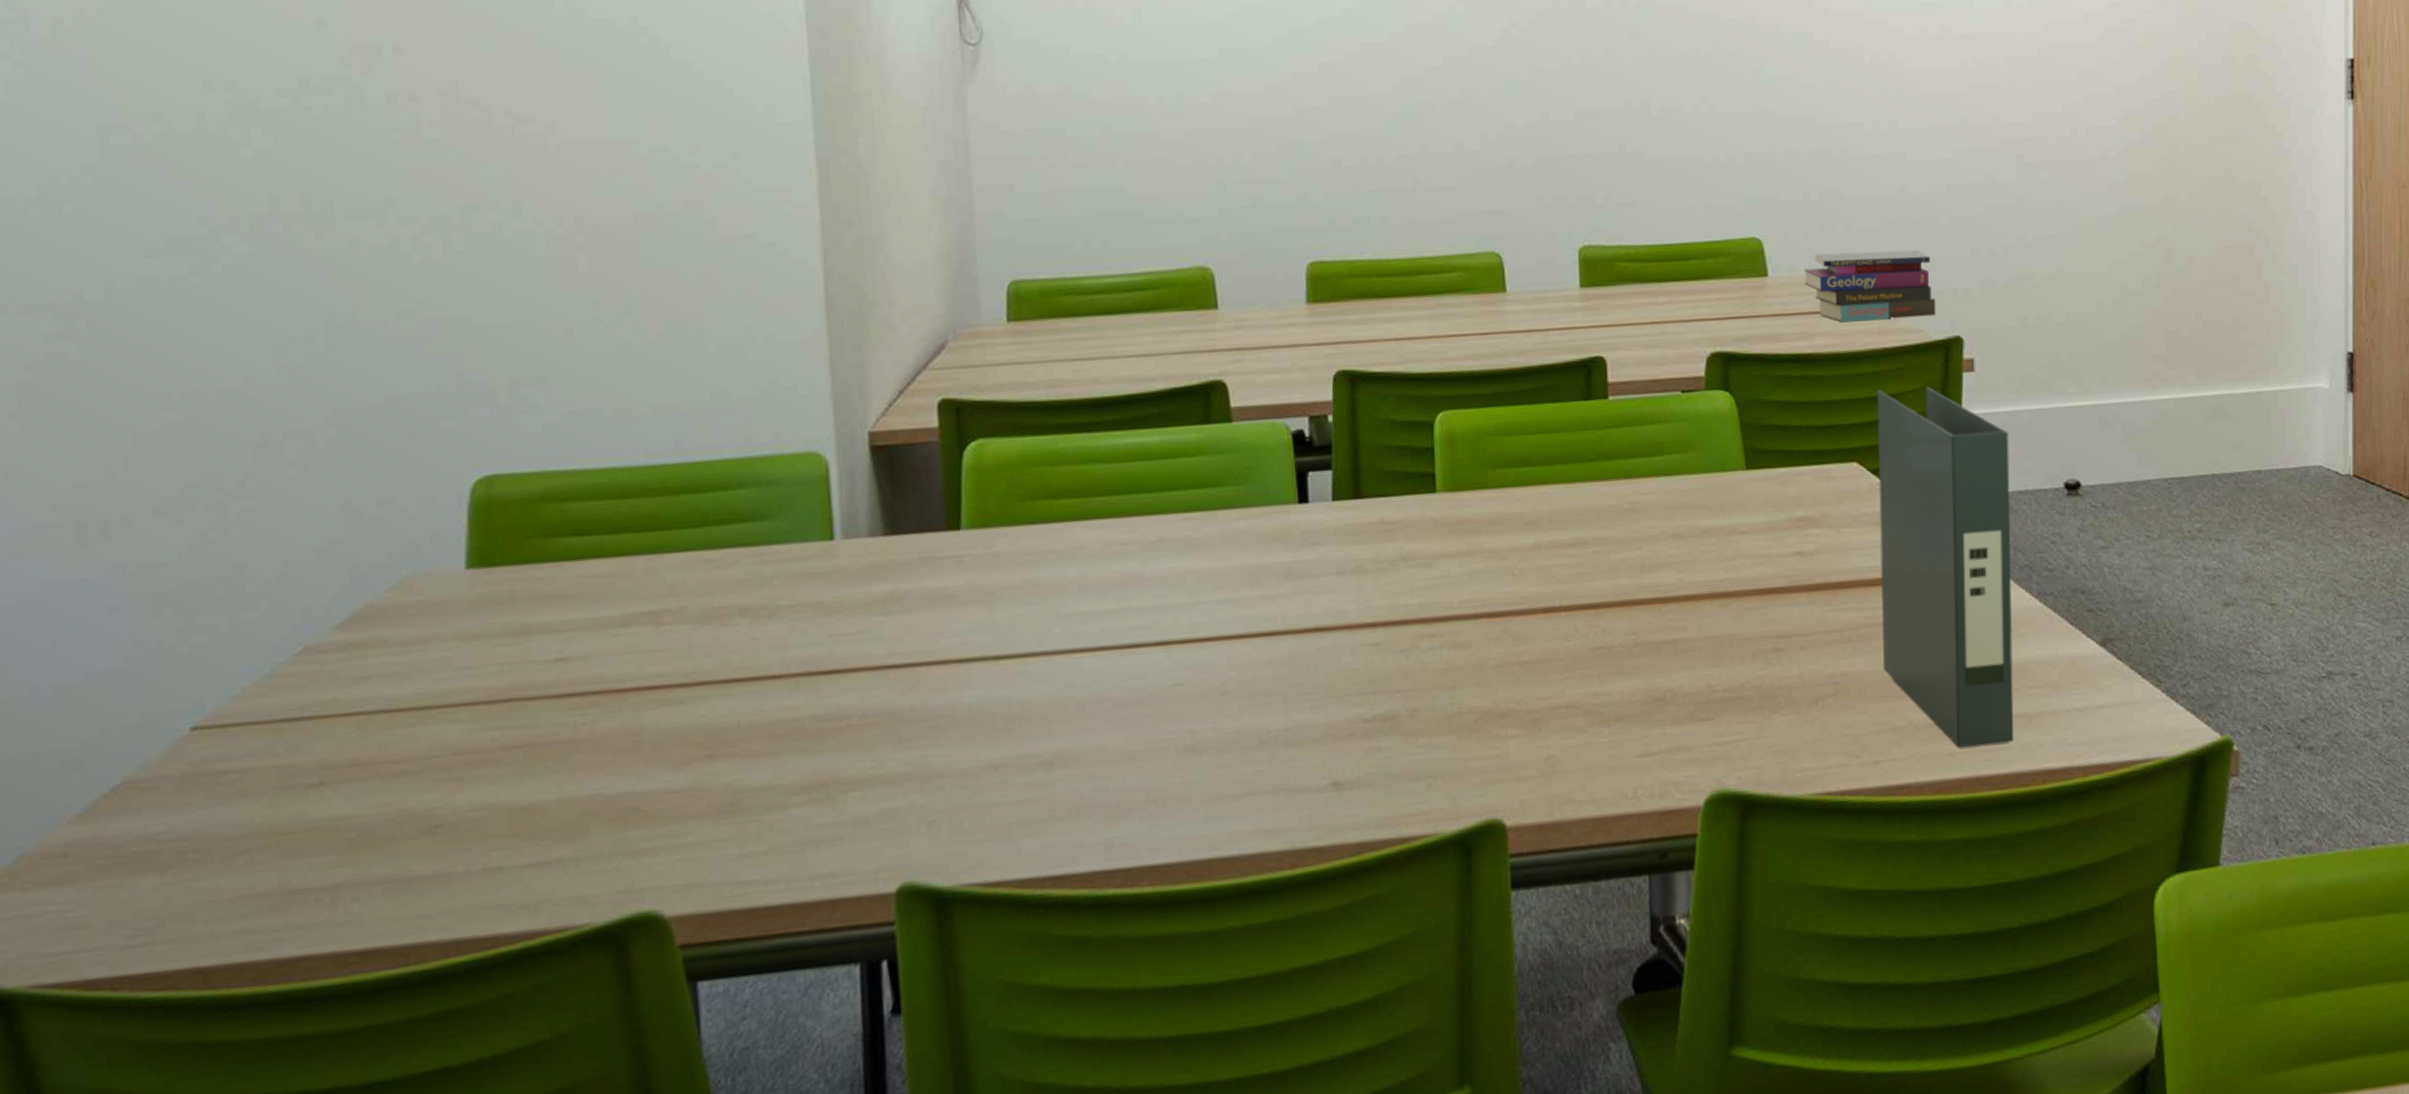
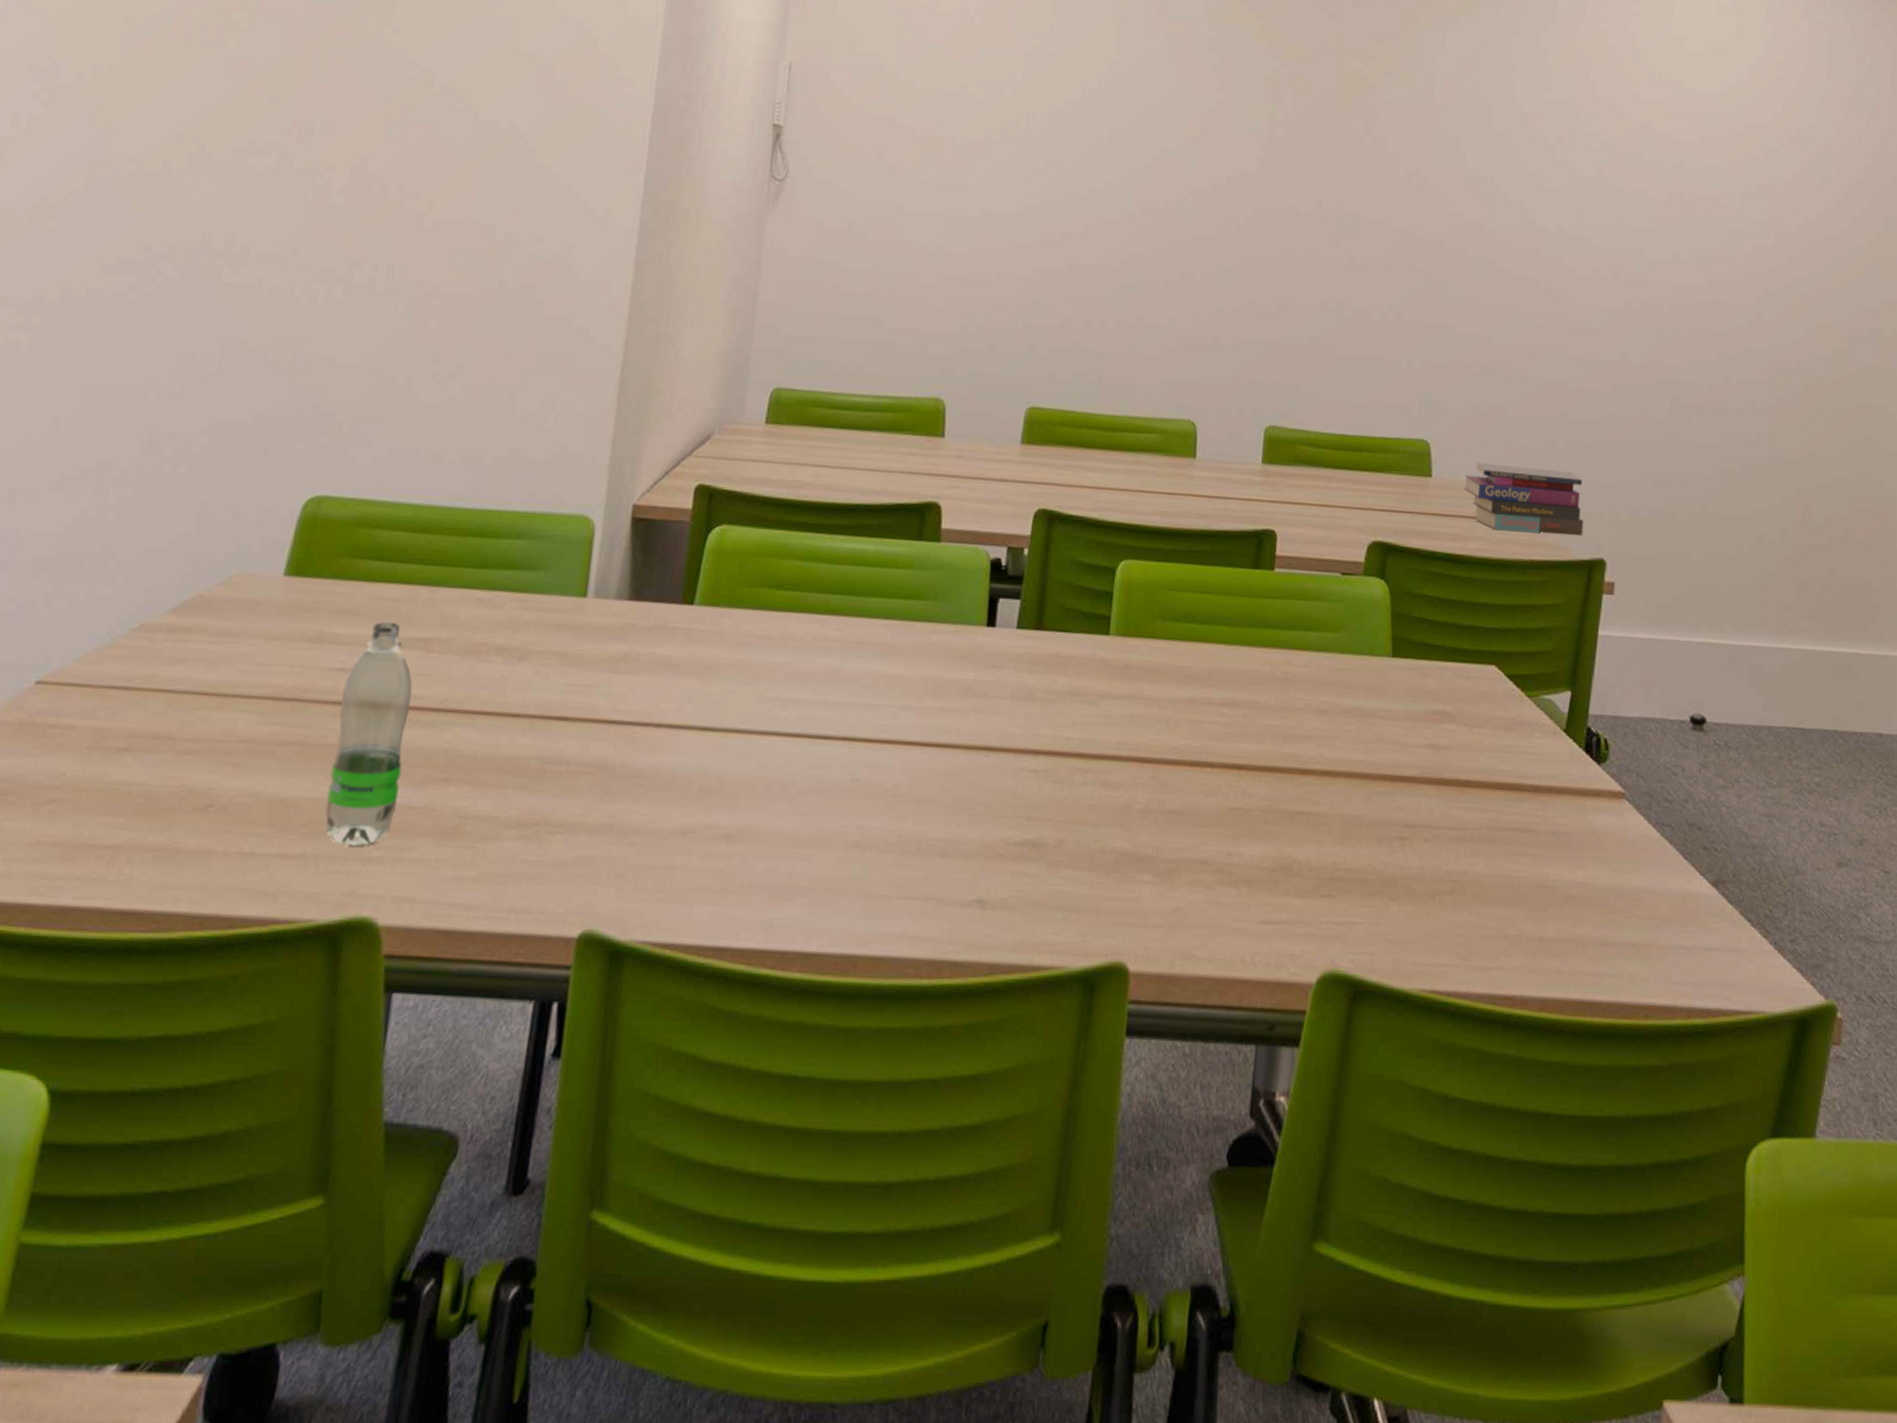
bottle: none [566,600,659,843] -> present [325,622,413,847]
binder: present [1877,386,2014,747] -> none [1500,599,1641,971]

